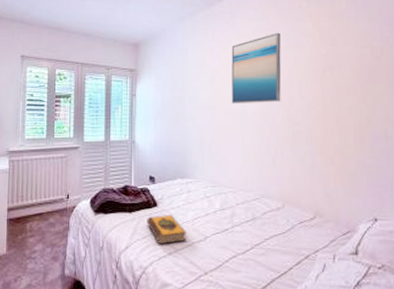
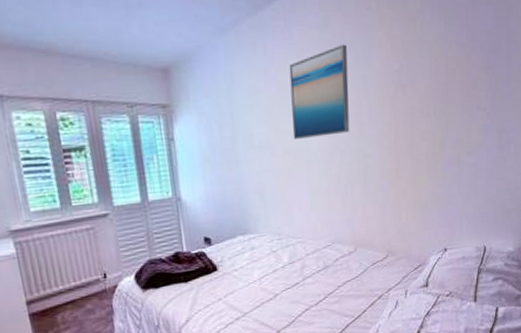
hardback book: present [147,215,186,245] -> none [207,277,254,312]

